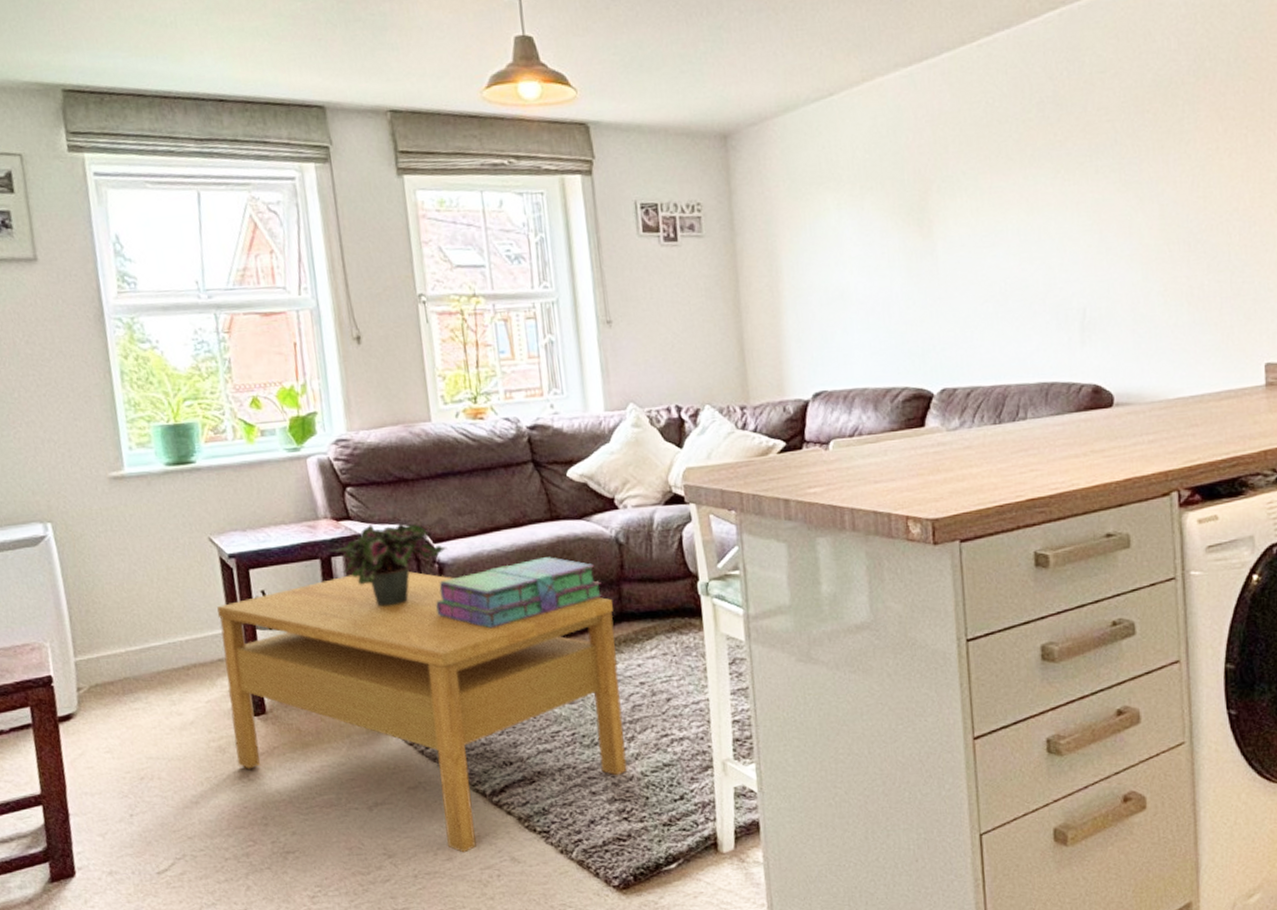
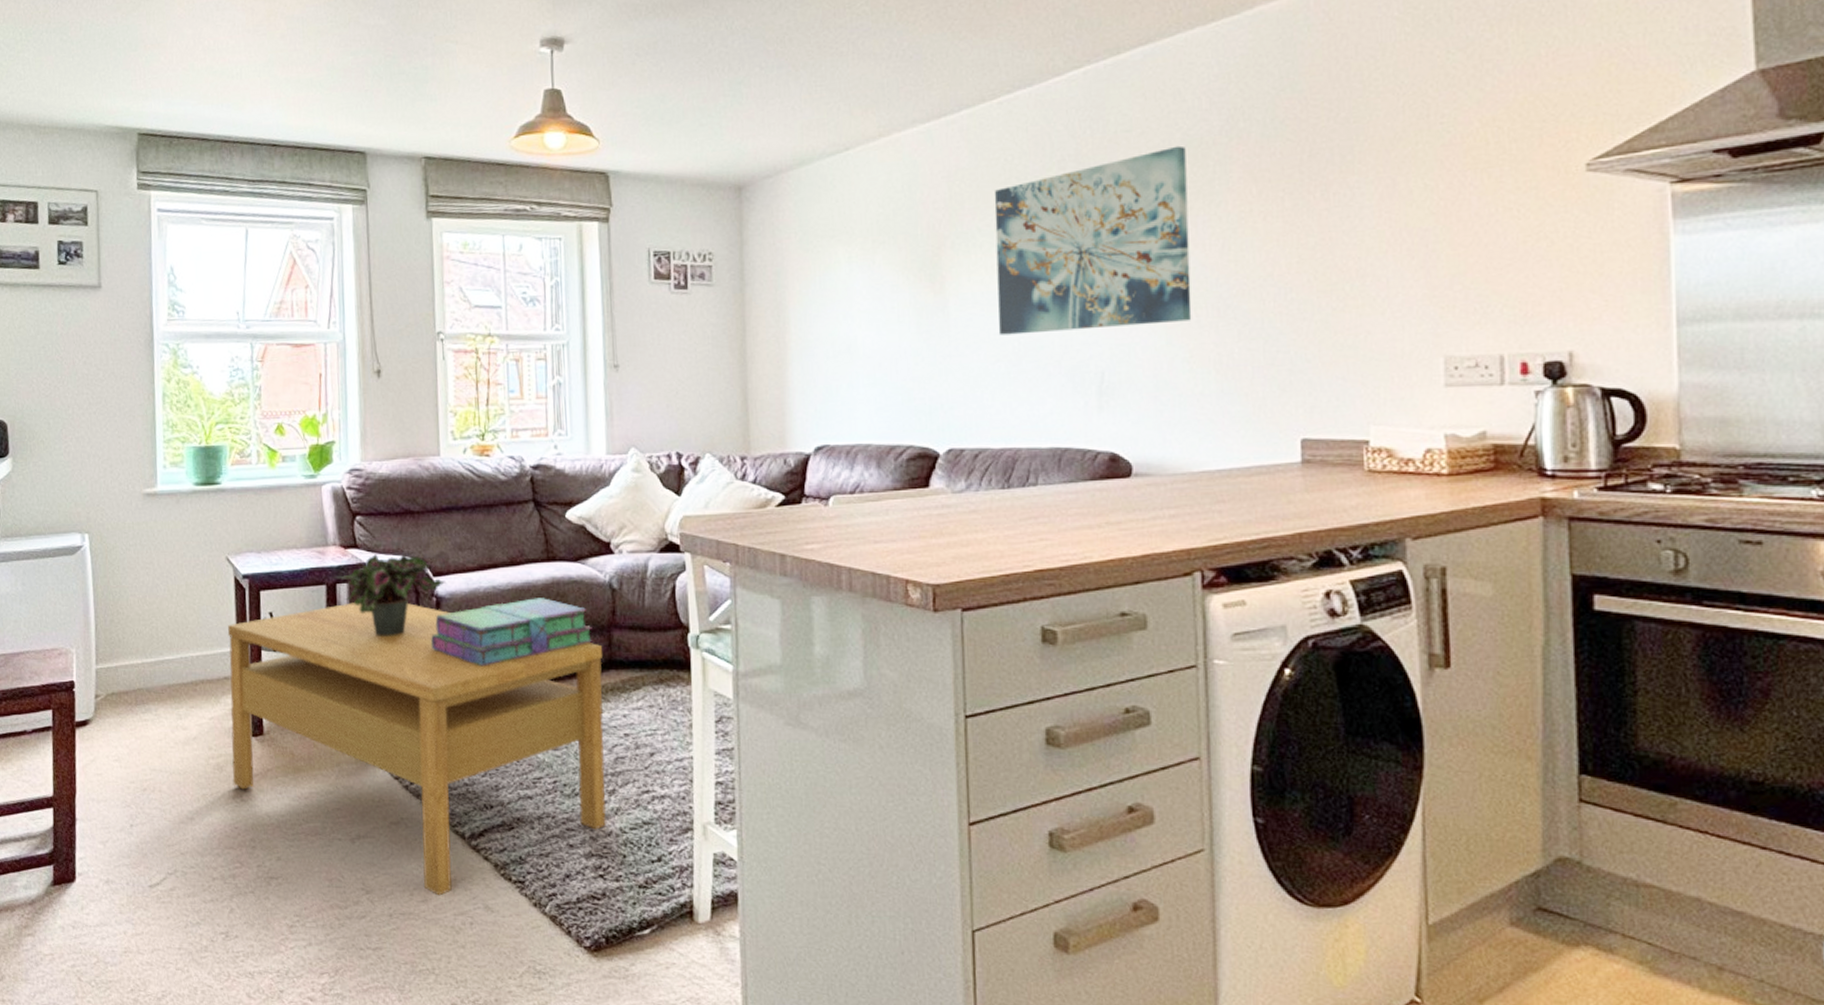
wall art: none [977,85,1165,277] -> present [994,145,1192,335]

